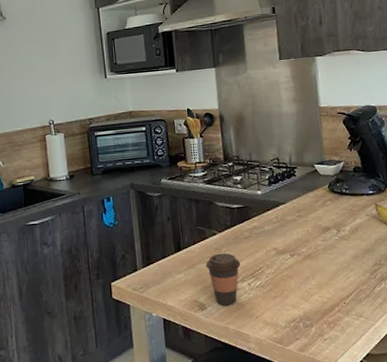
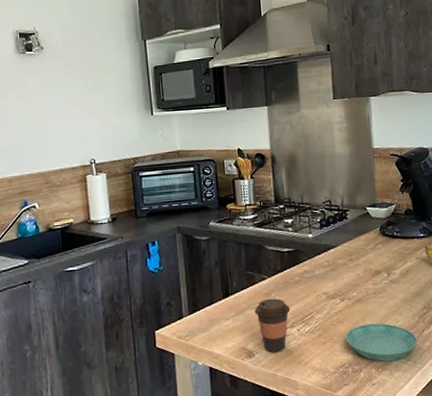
saucer: none [296,279,369,318] -> present [346,323,417,362]

